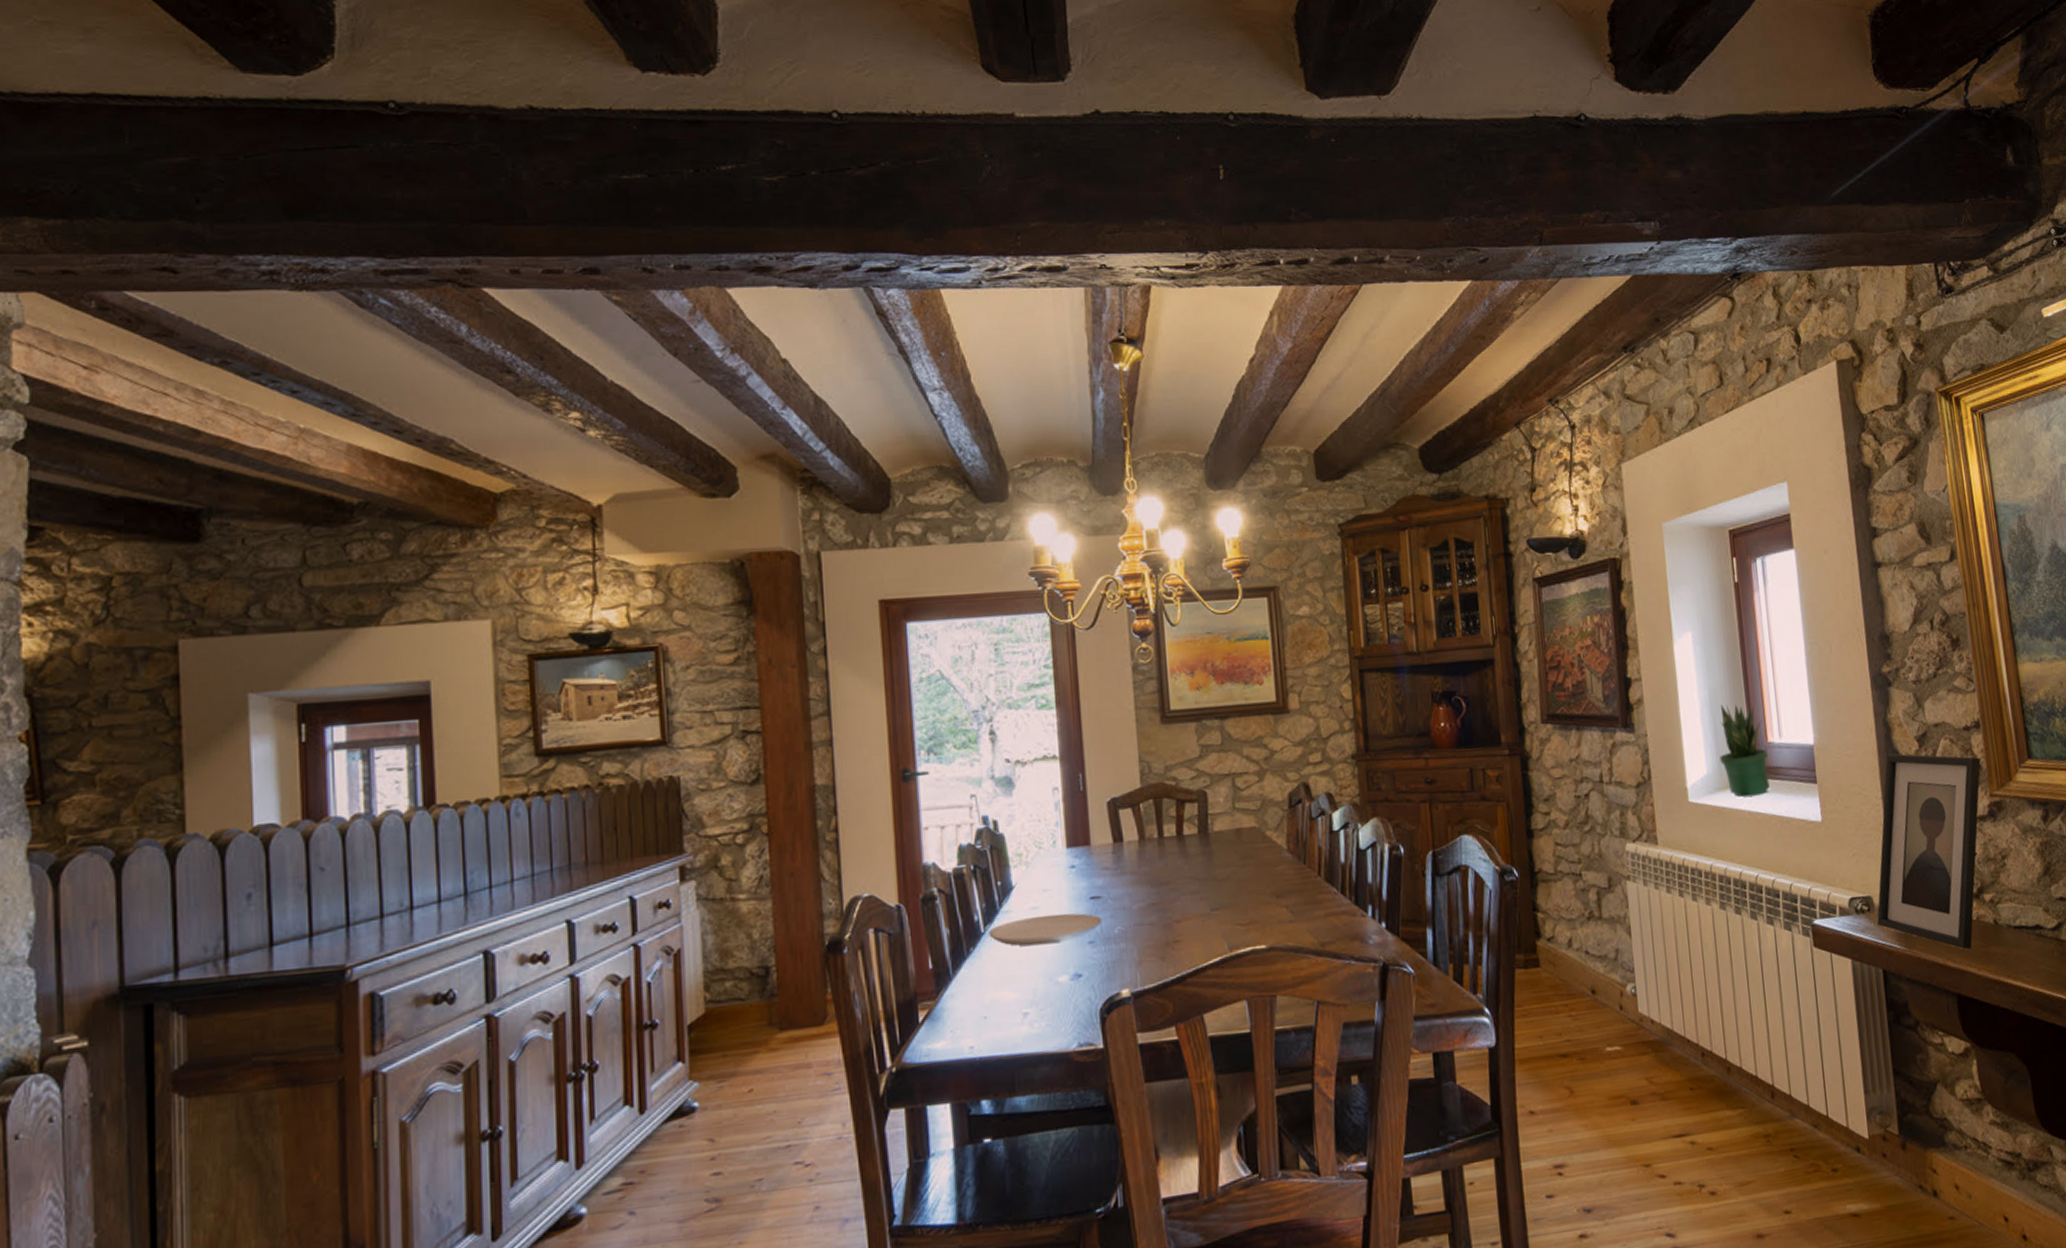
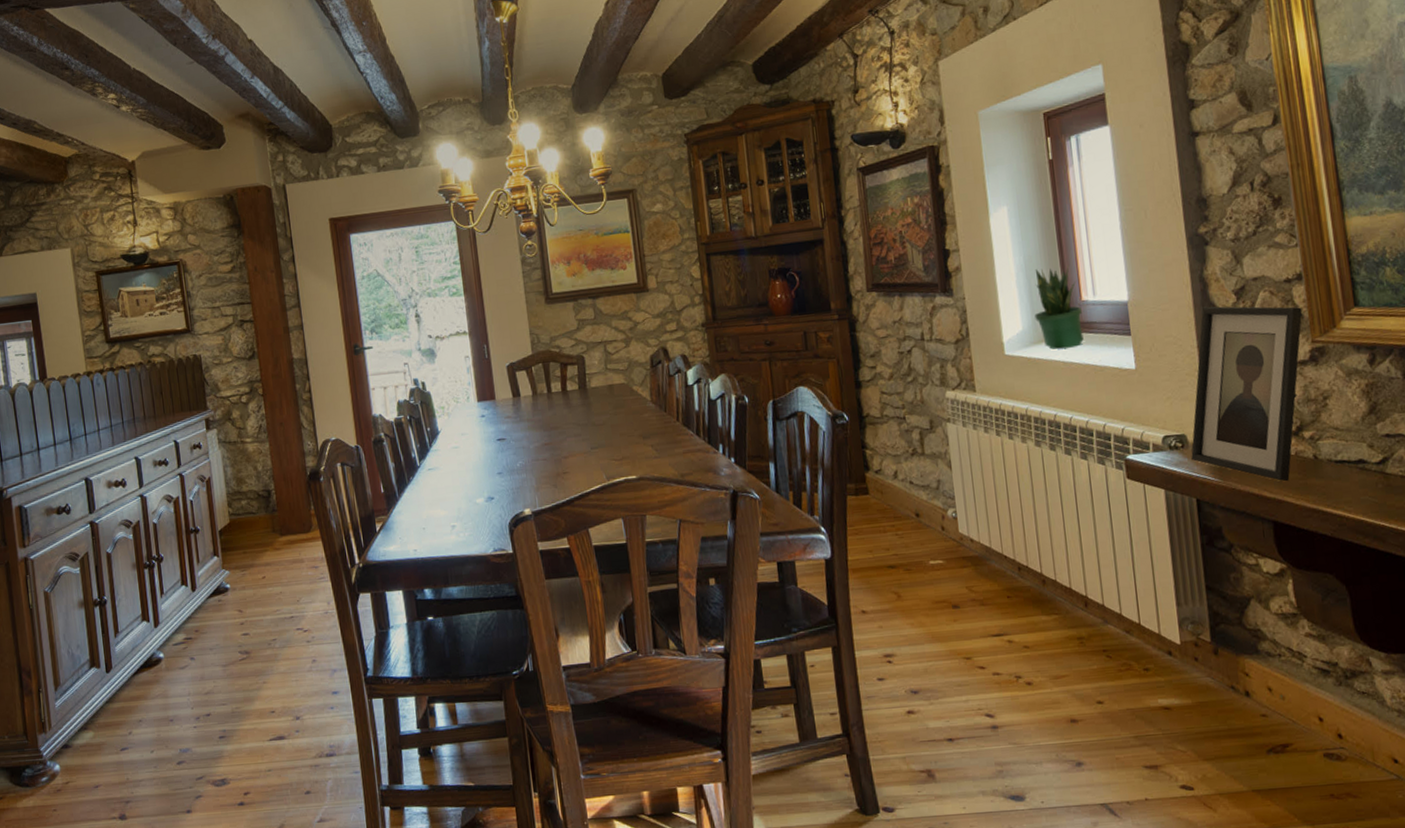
plate: present [988,913,1103,946] -> none [423,451,508,476]

